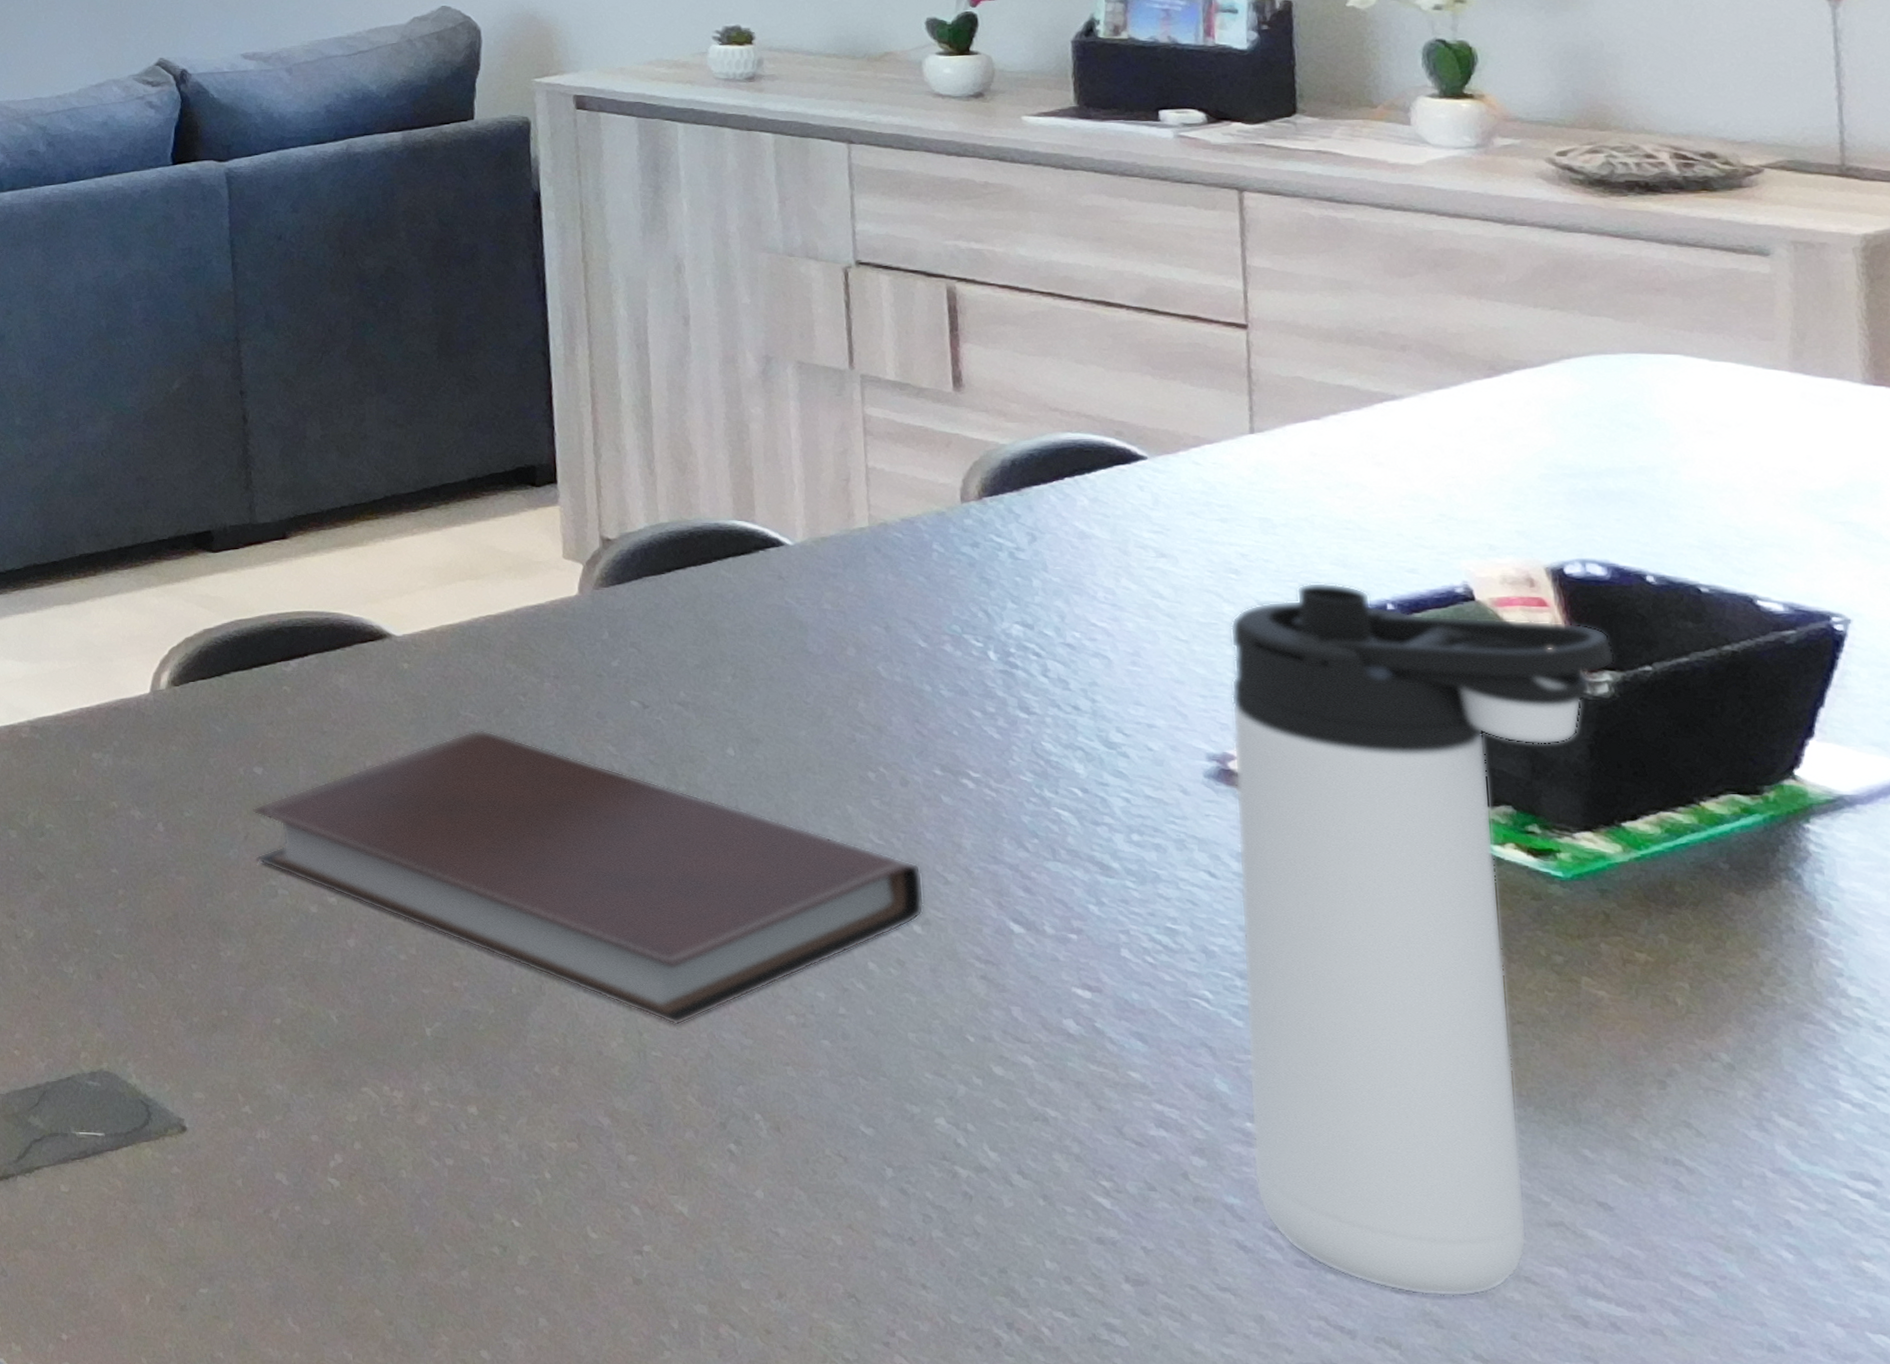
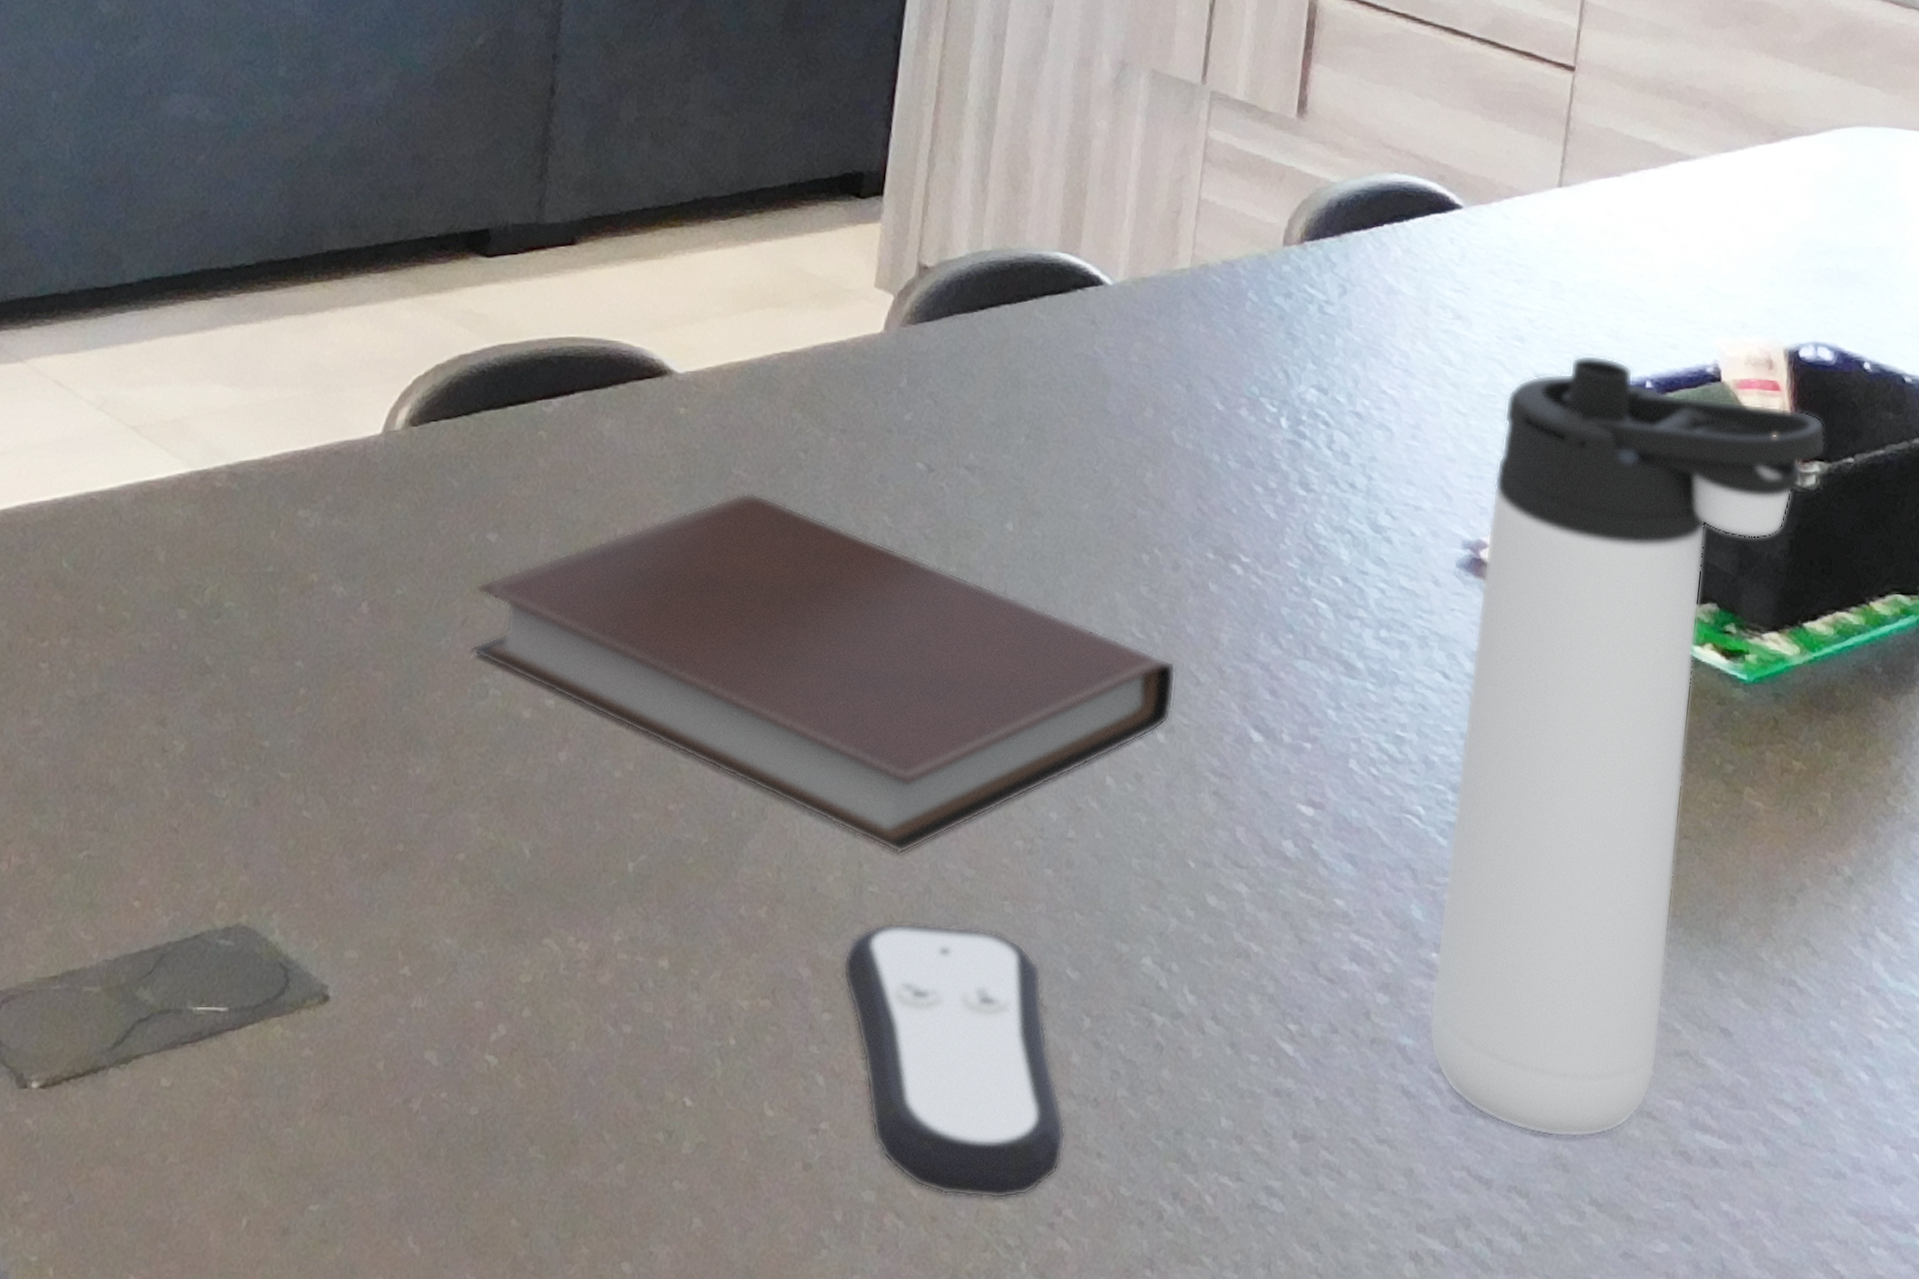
remote control: none [639,1082,888,1319] -> present [842,922,1066,1199]

